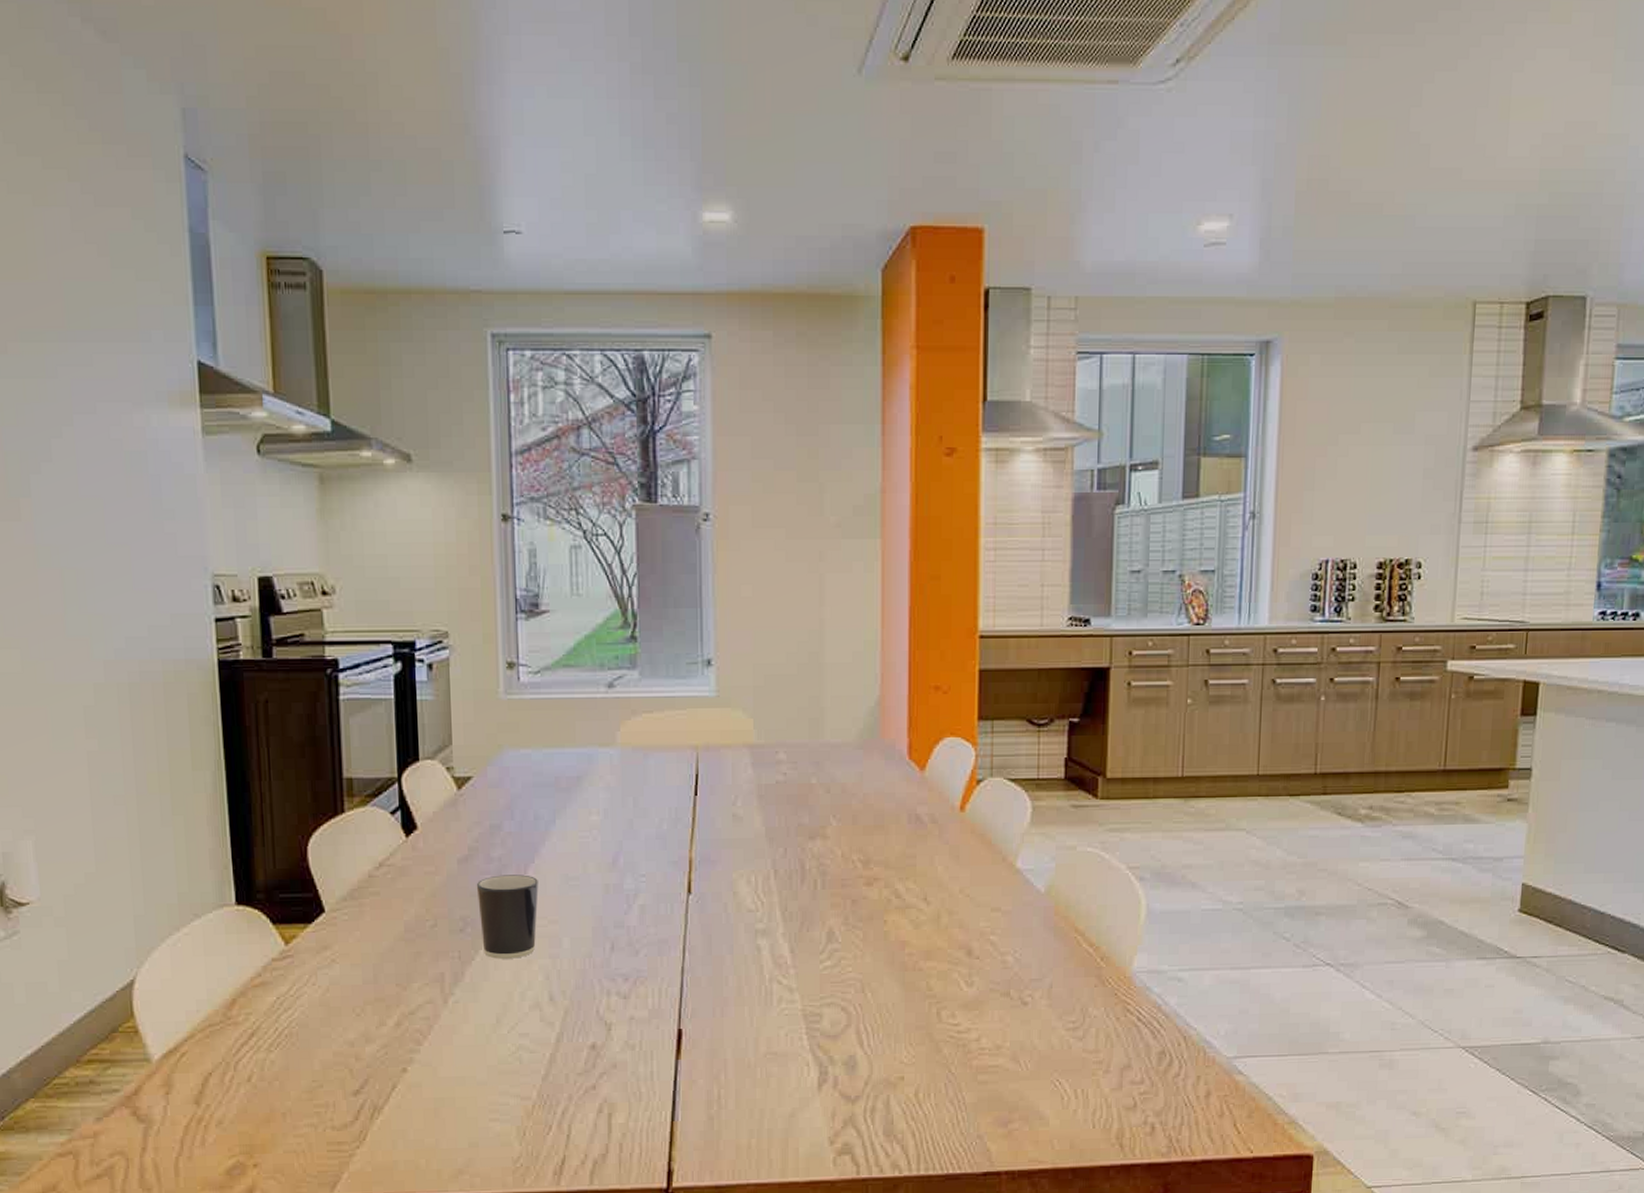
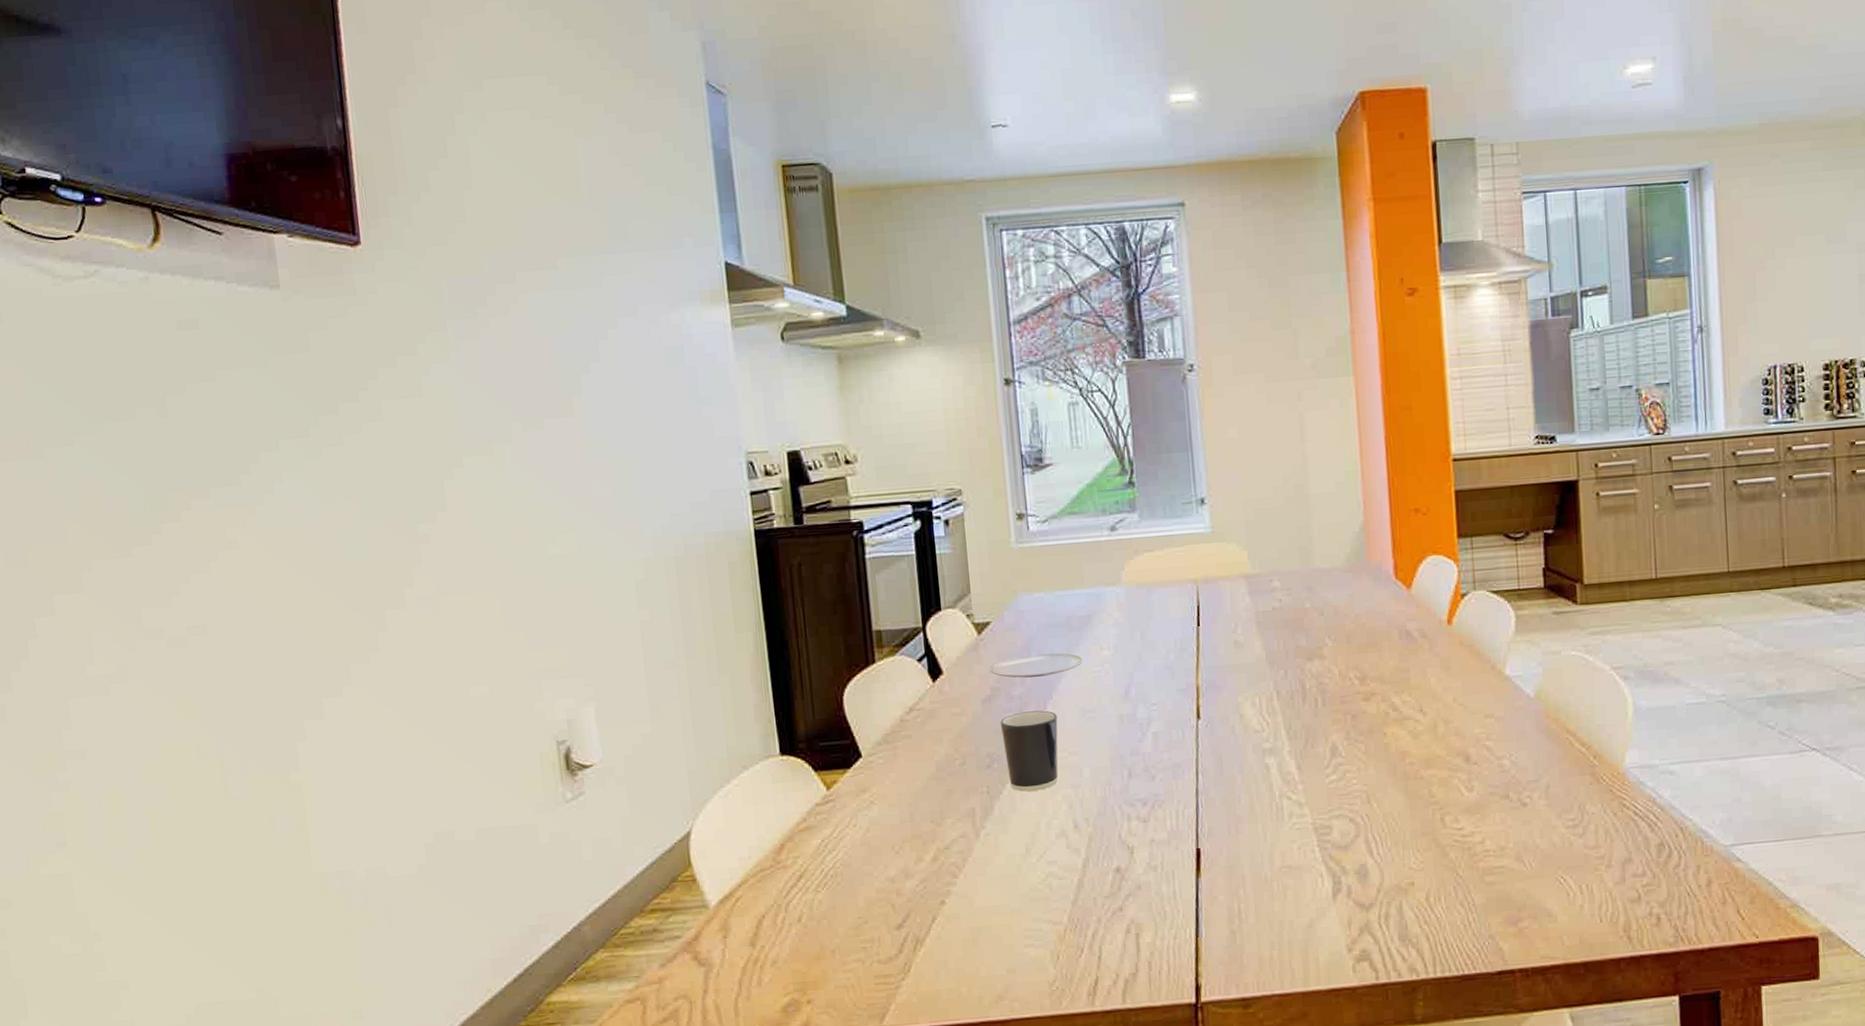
plate: none [470,815,570,840] -> present [991,653,1083,678]

